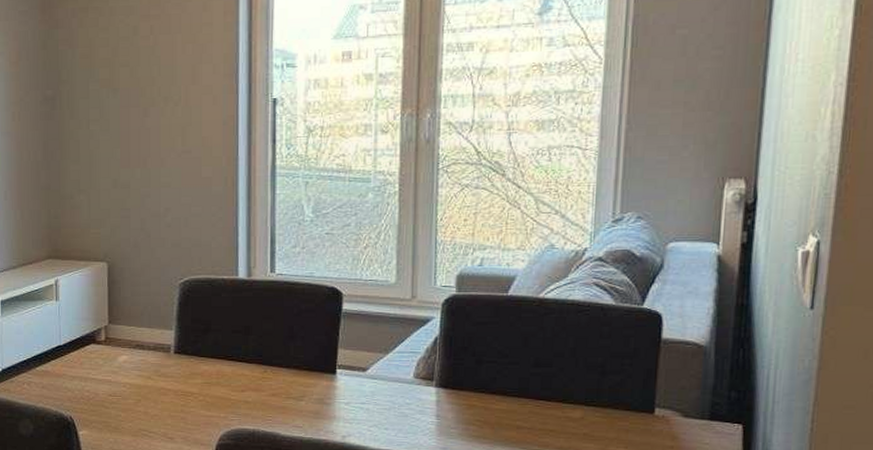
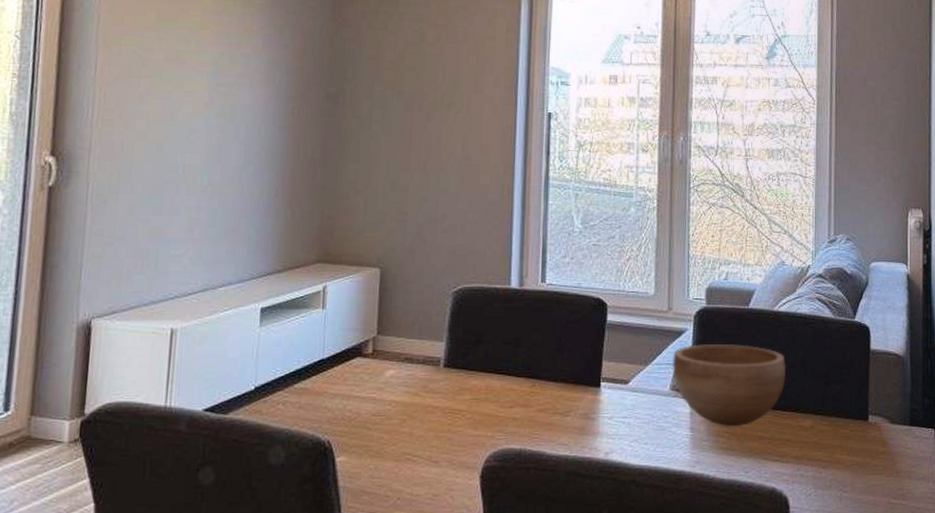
bowl: none [415,333,553,416] -> present [672,344,787,427]

